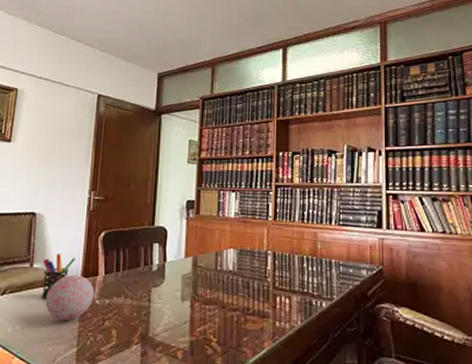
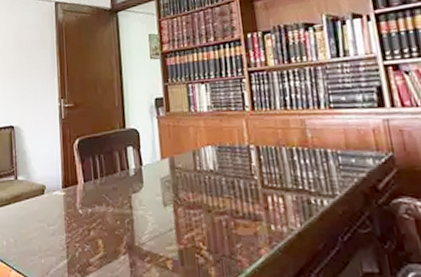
pen holder: present [42,254,76,299] -> none [25,165,56,211]
decorative ball: present [45,274,94,320] -> none [32,184,76,231]

